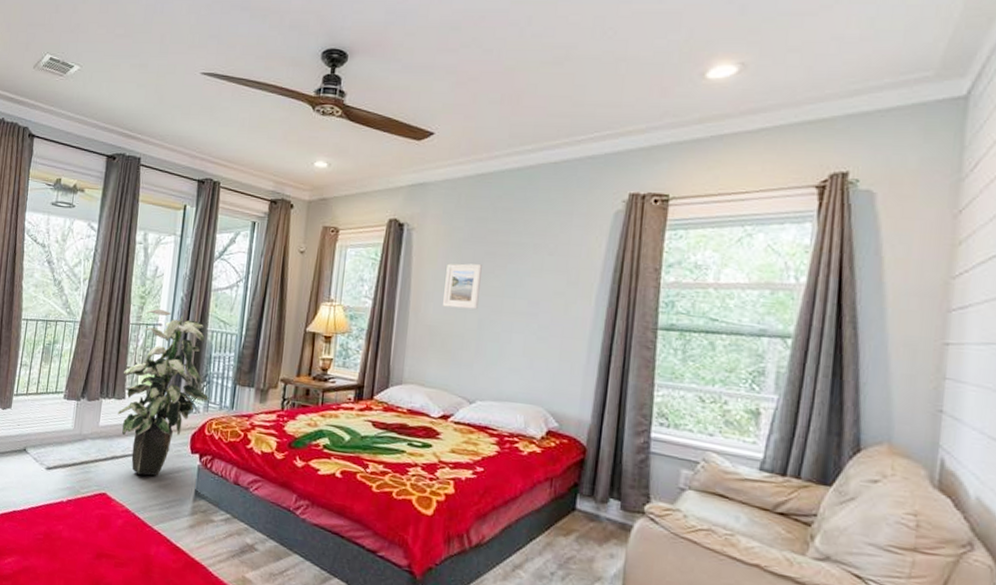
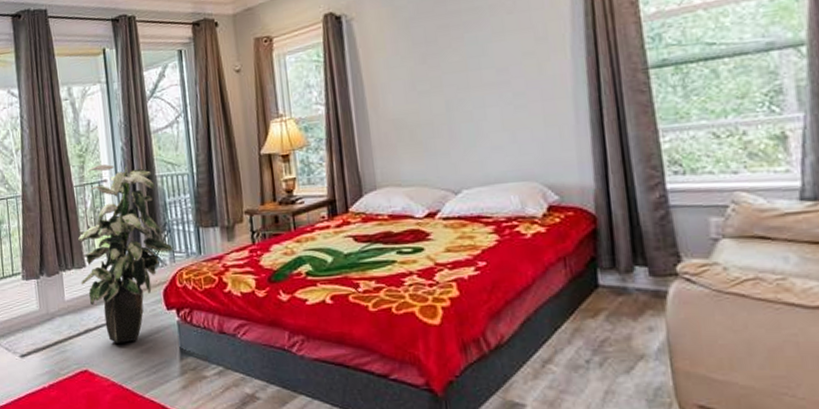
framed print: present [443,263,482,310] -> none [398,41,442,96]

